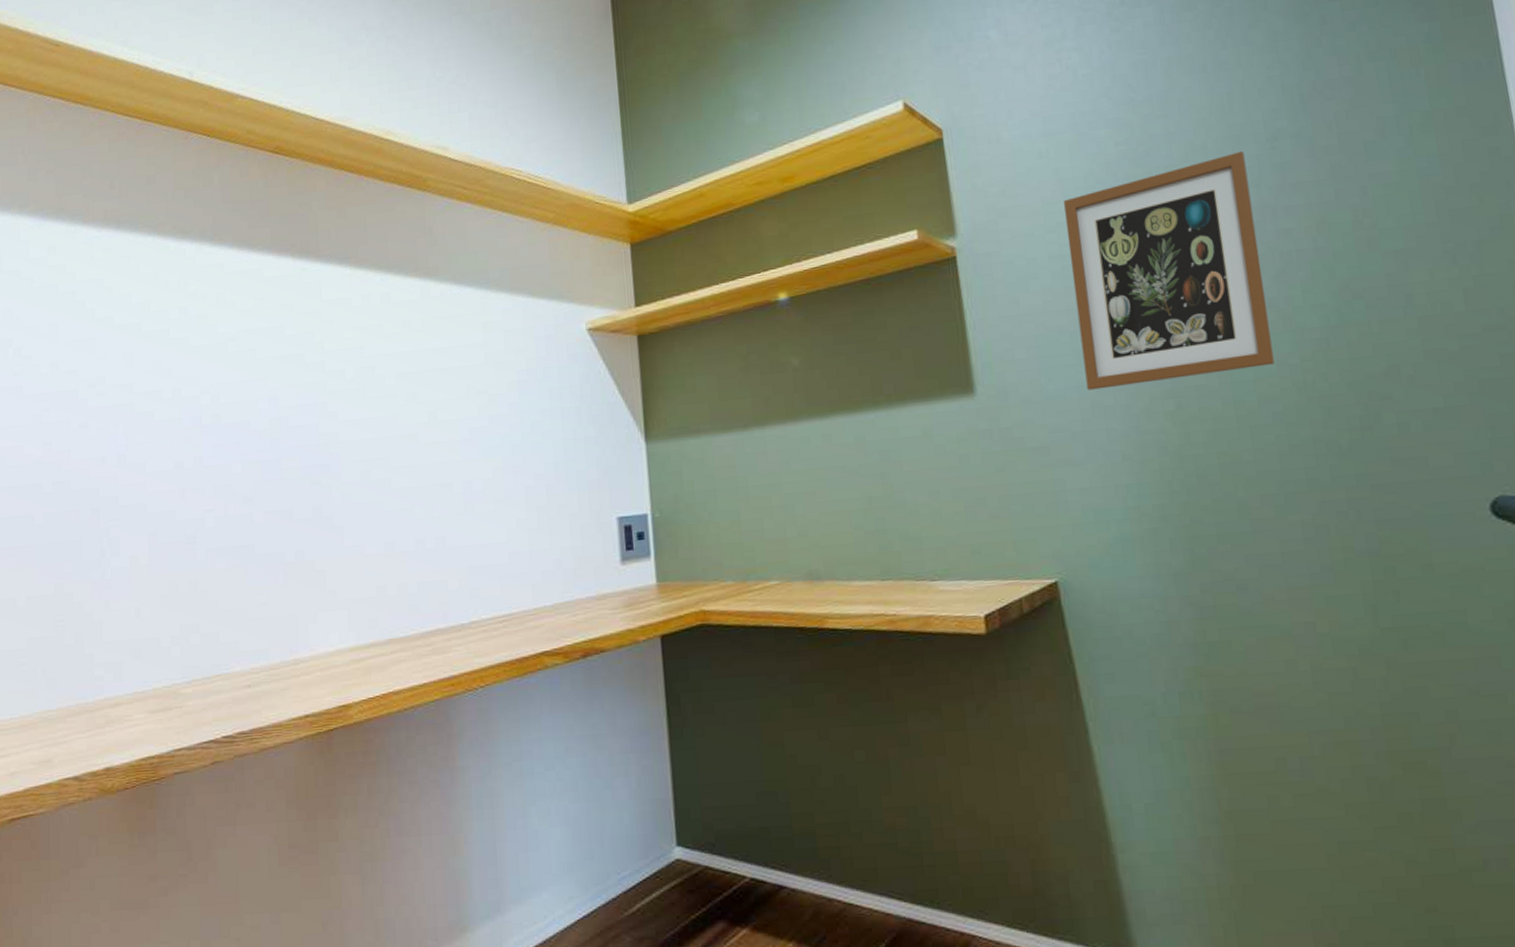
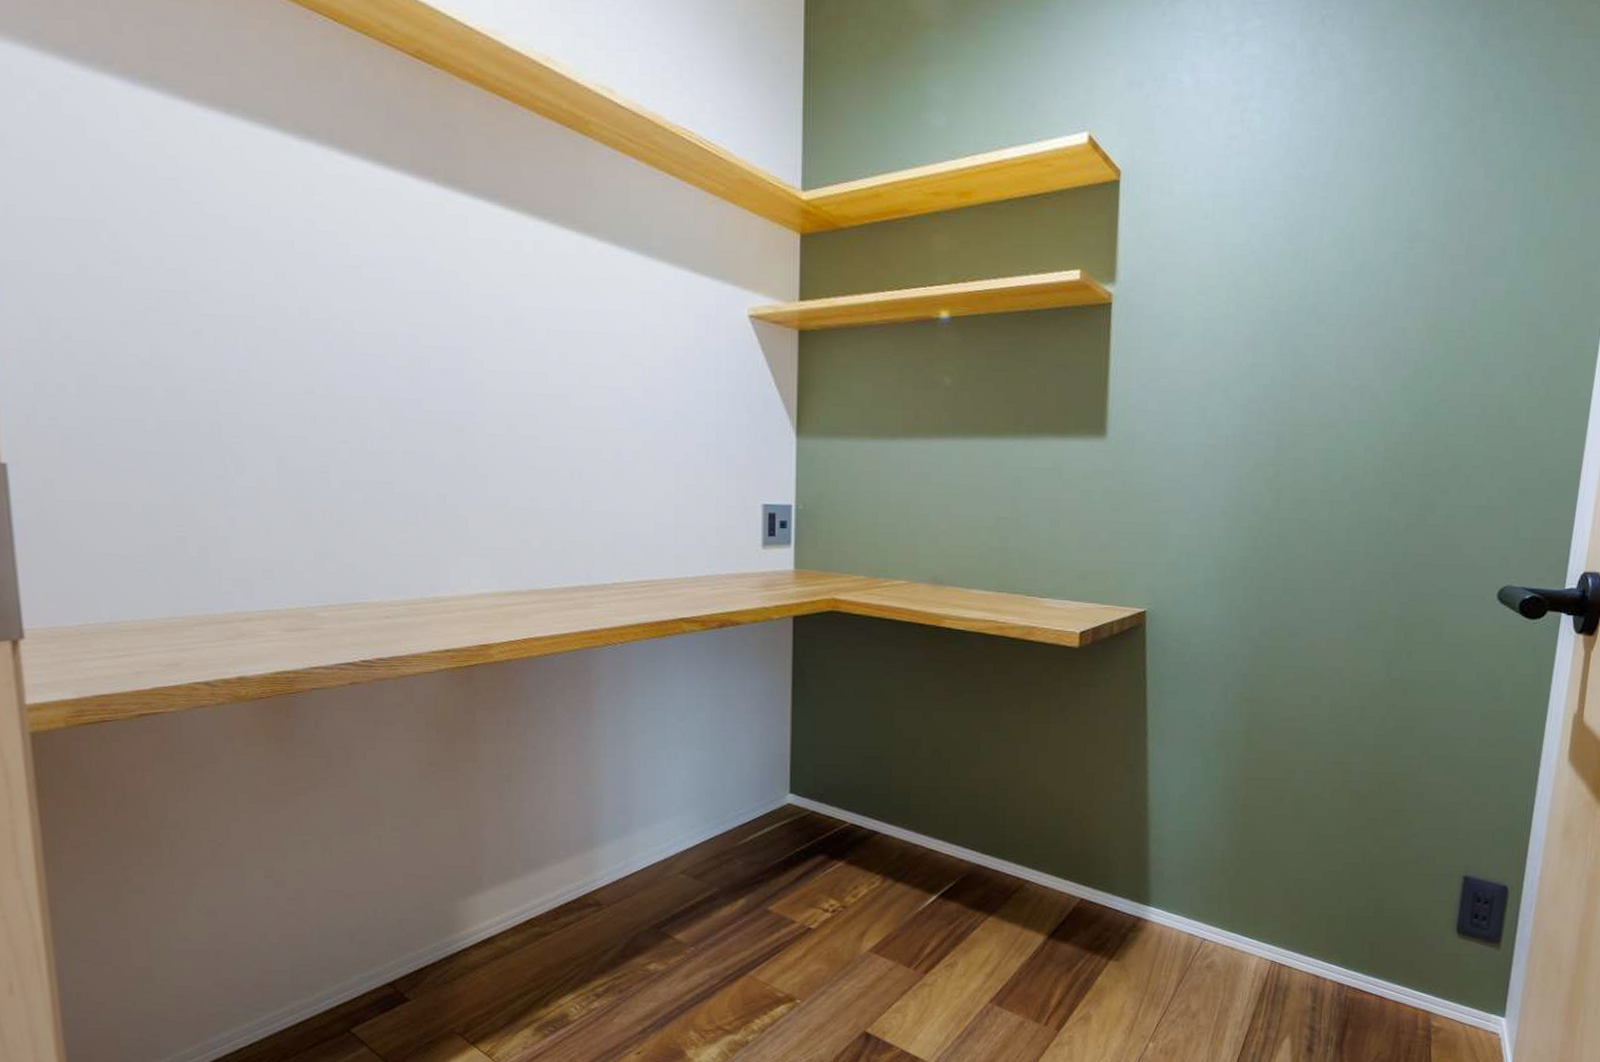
picture frame: present [1064,150,1275,391] -> none [1204,245,1384,450]

